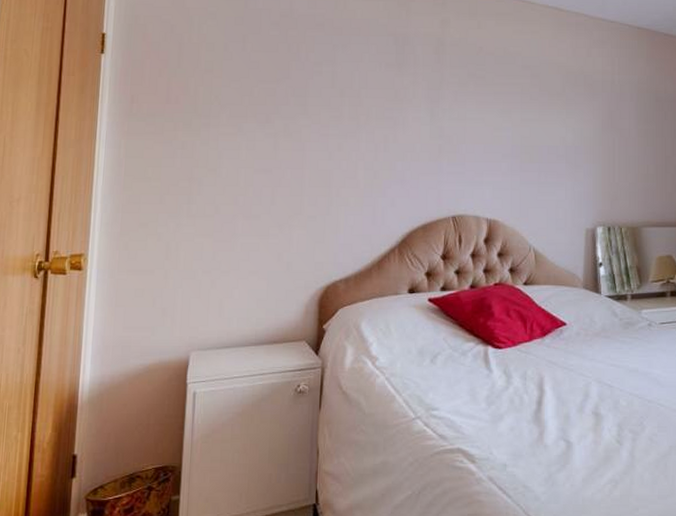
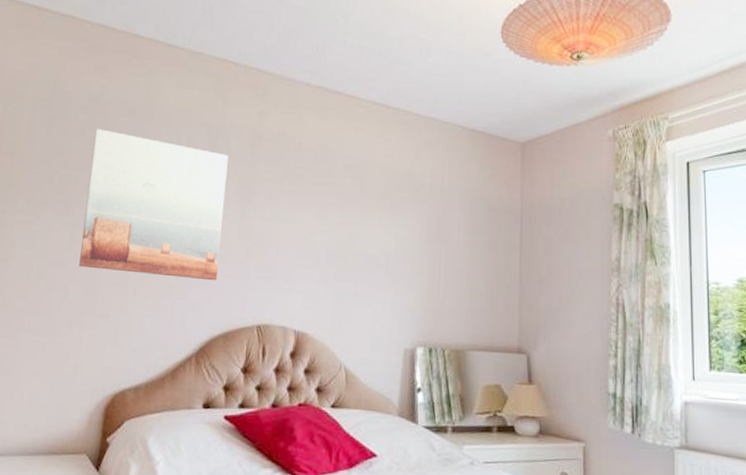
wall art: none [284,43,416,179] -> present [79,128,229,281]

